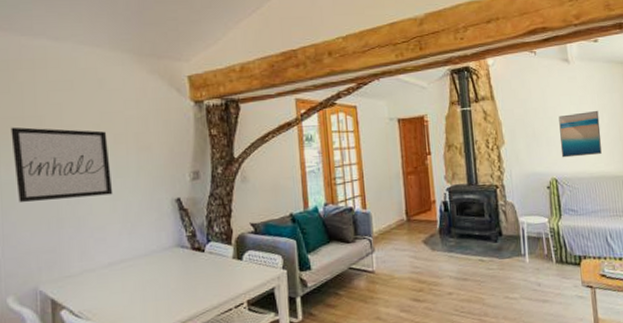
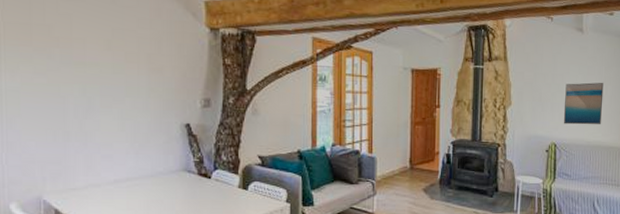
wall art: present [10,127,113,202] -> none [17,33,122,113]

